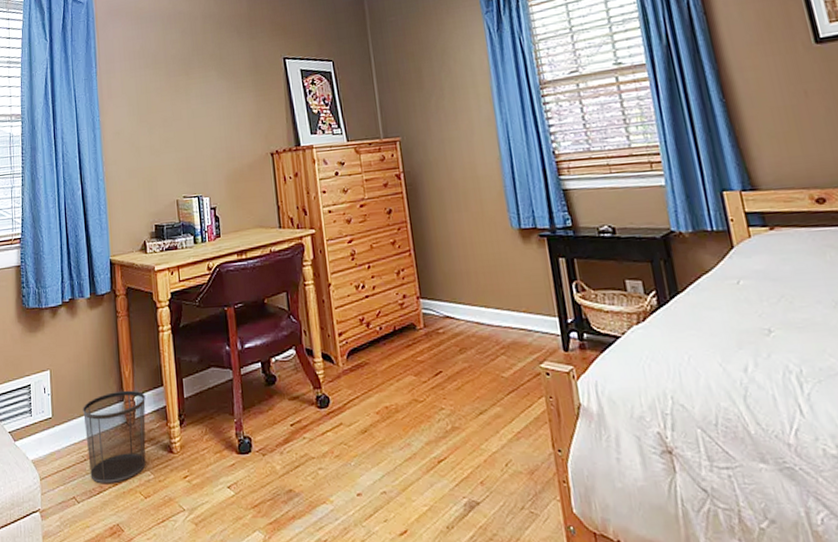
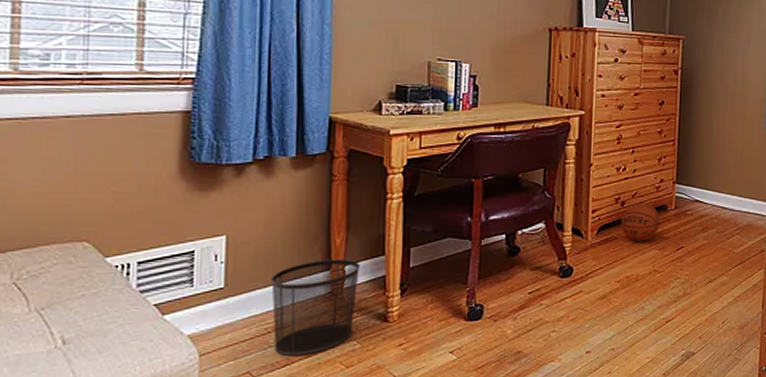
basketball: none [369,322,412,367] -> present [621,203,661,242]

